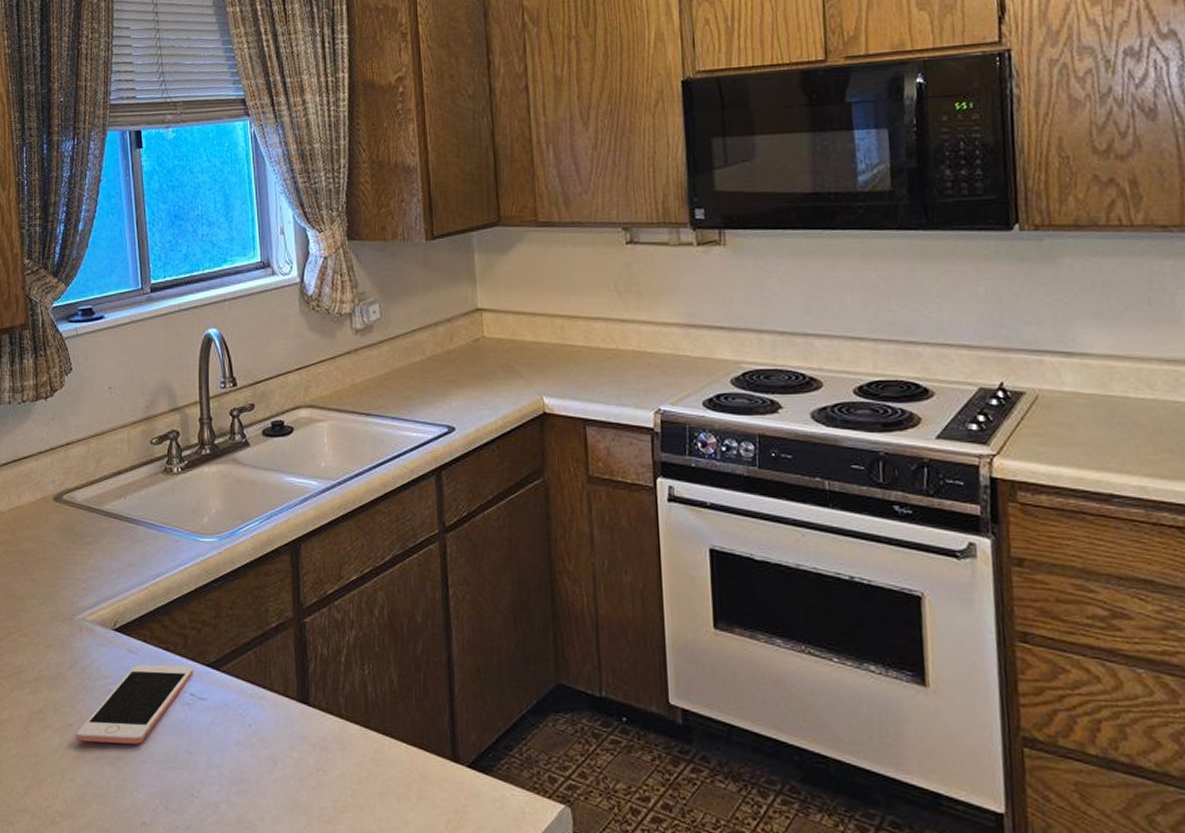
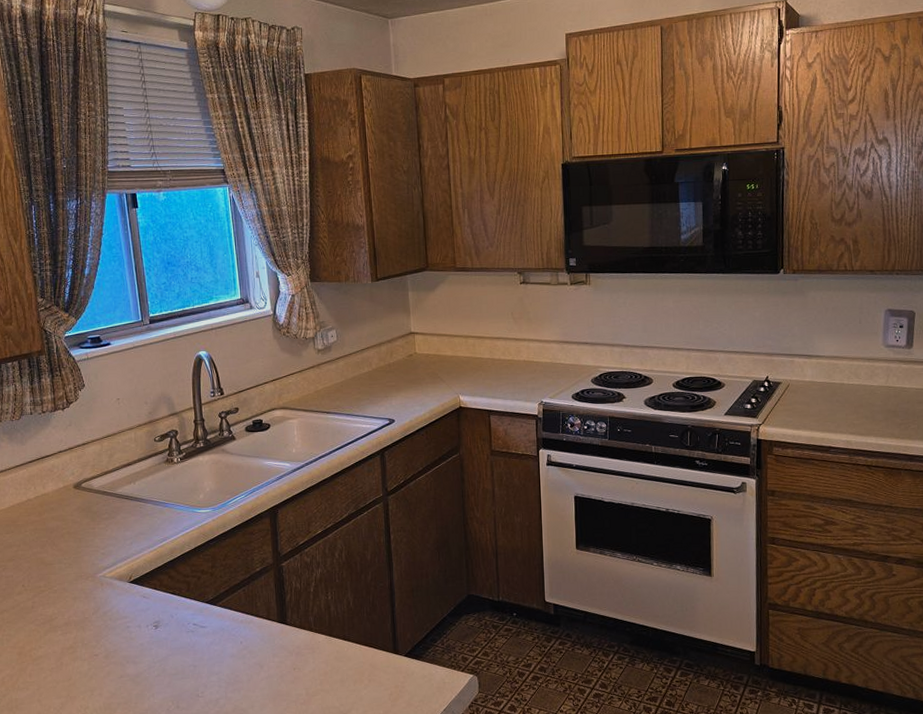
cell phone: present [76,664,194,744] -> none [102,605,196,667]

